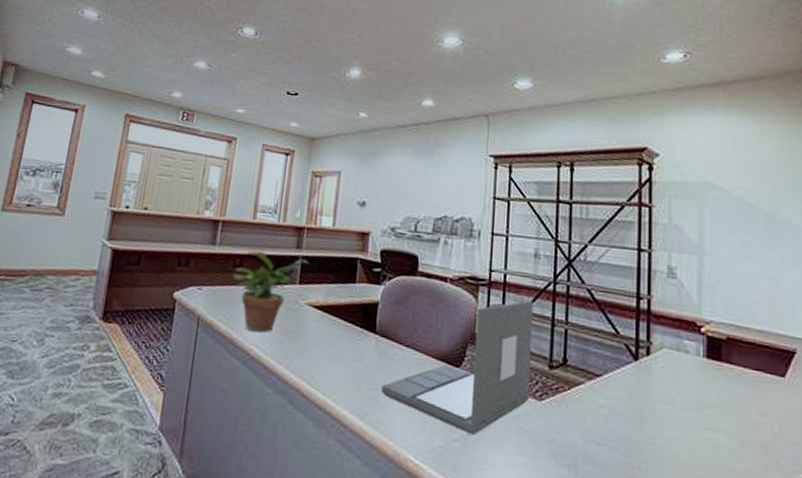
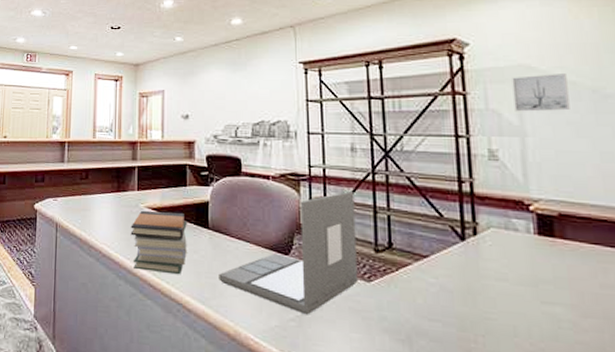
potted plant: present [232,250,309,333] -> none [81,165,144,234]
book stack: none [285,308,352,385] -> present [130,211,187,275]
wall art: none [696,193,746,233] -> present [512,74,570,112]

